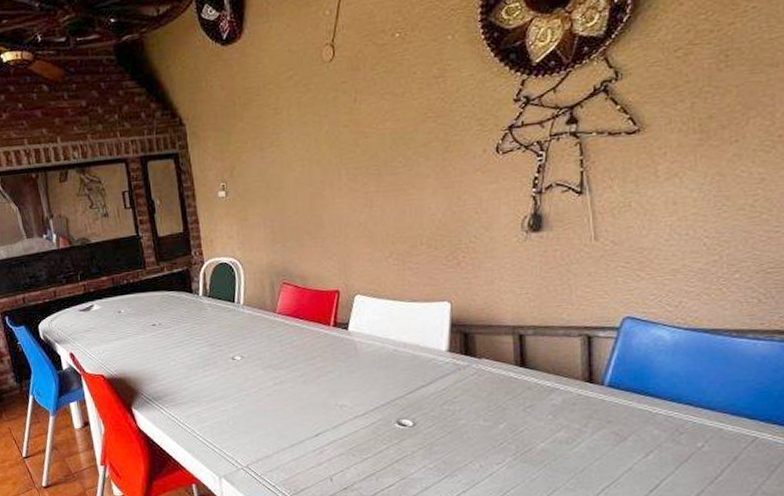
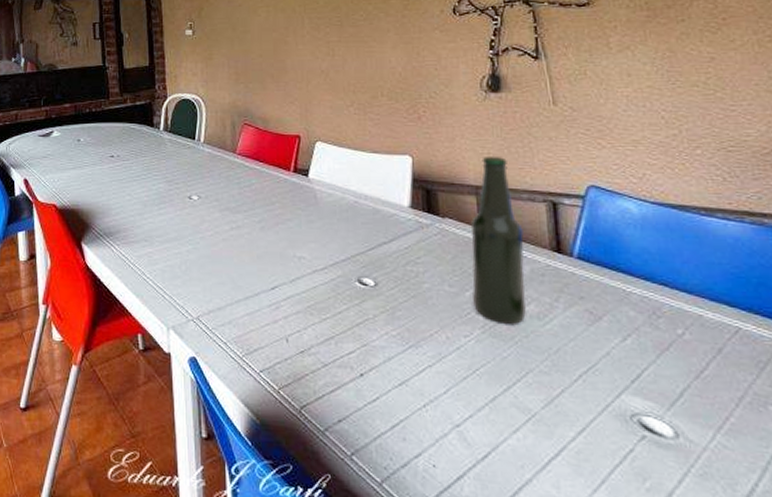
beer bottle: none [506,295,558,451] -> present [471,155,526,325]

